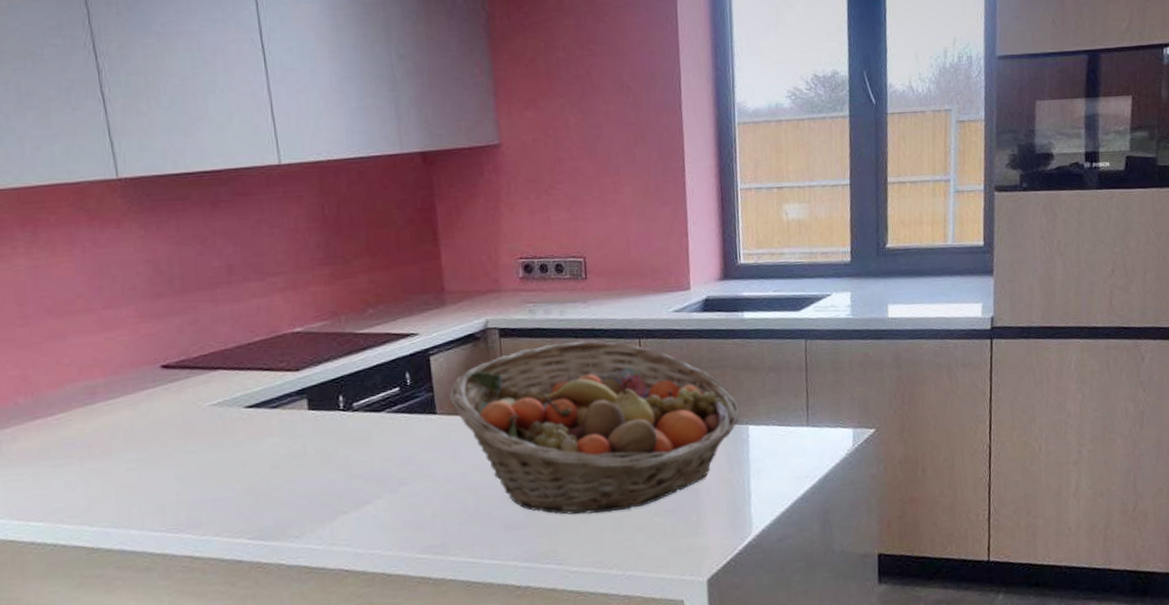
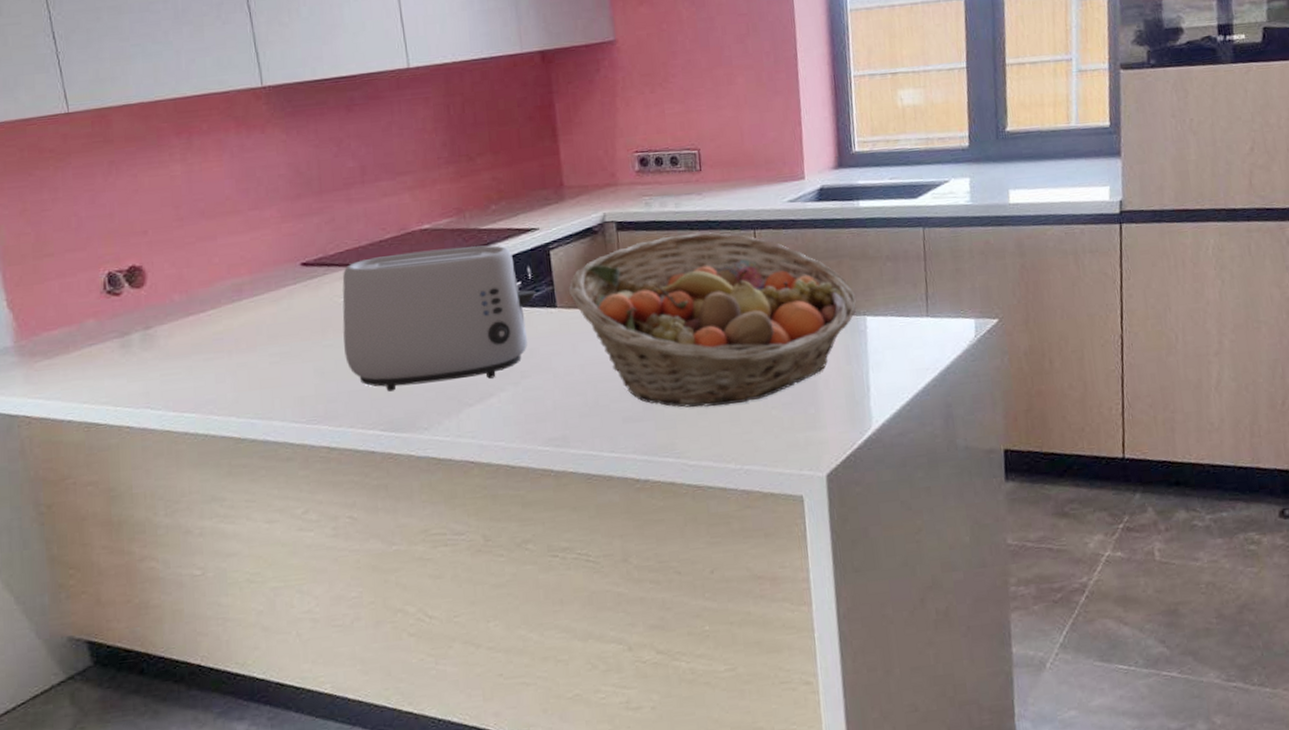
toaster: none [207,350,415,499] -> present [342,245,536,392]

